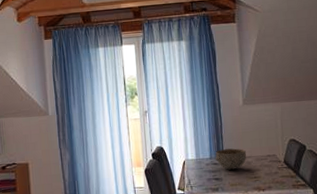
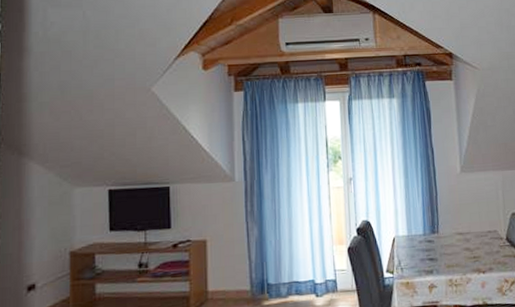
bowl: present [215,148,247,170] -> none [429,223,465,248]

